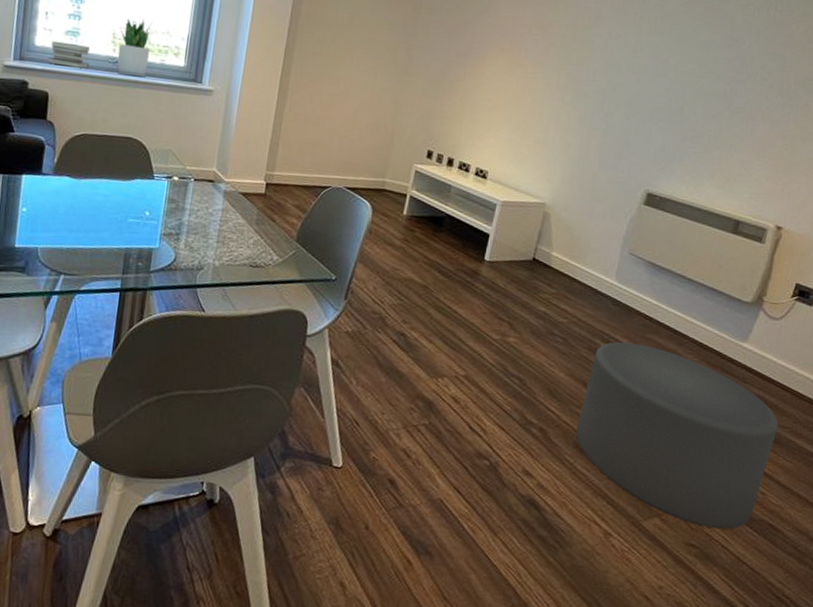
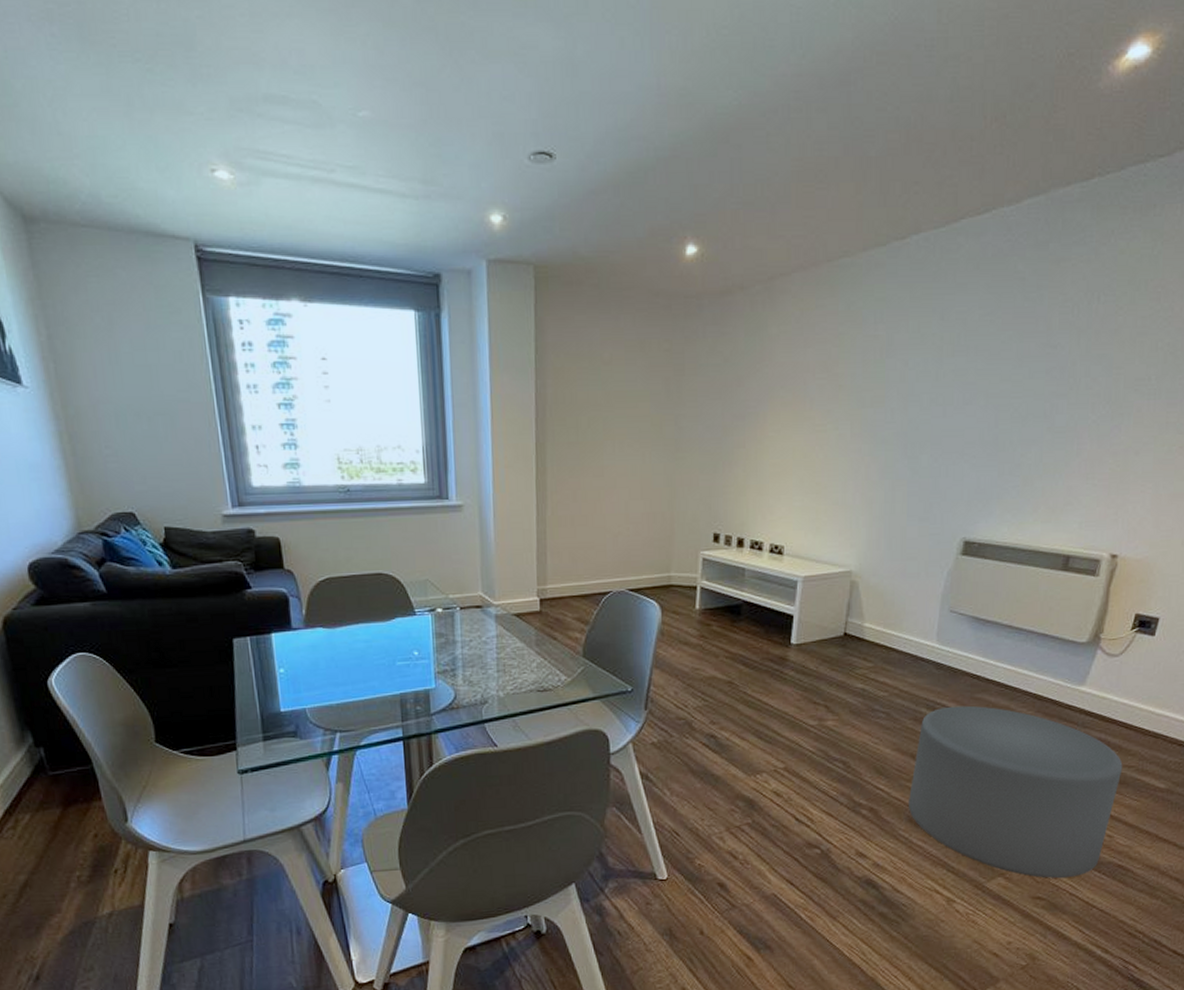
books: present [48,40,90,69] -> none [270,477,318,506]
planter: present [116,18,153,78] -> none [345,435,384,504]

